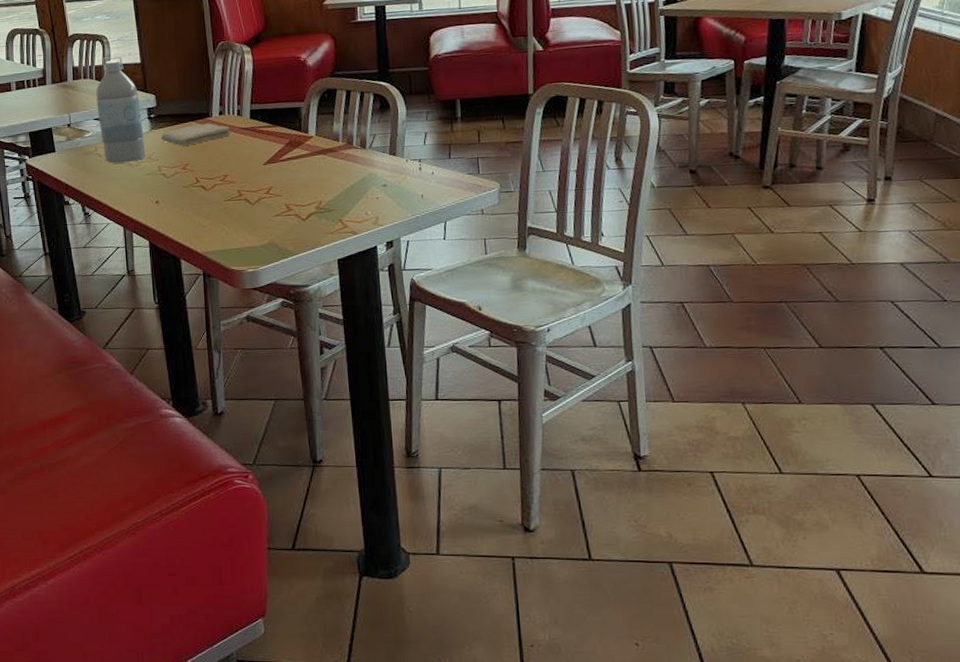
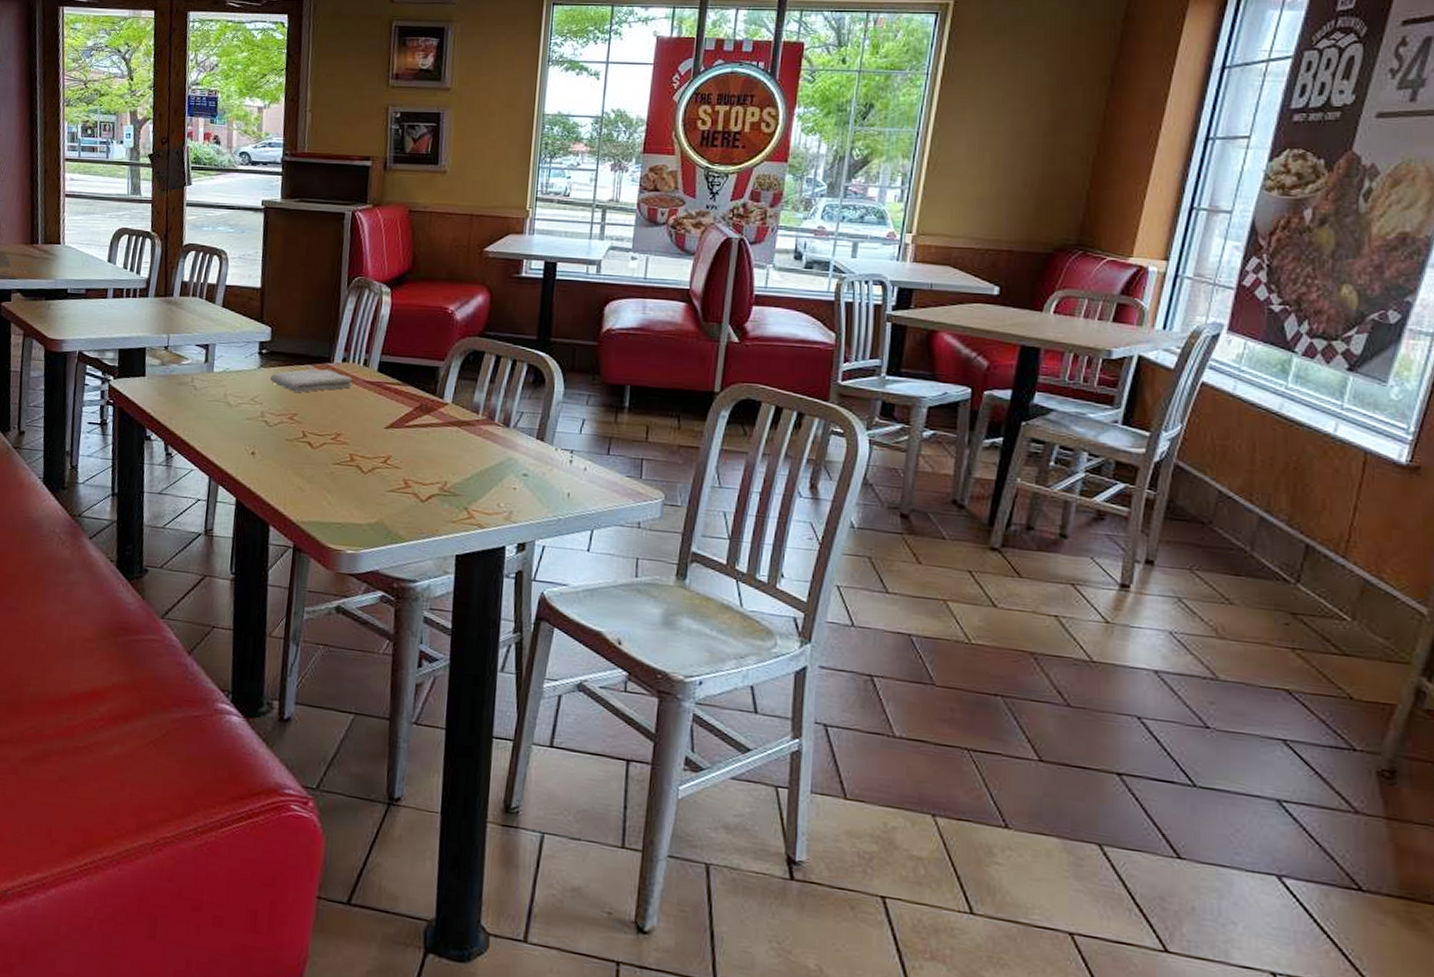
water bottle: present [96,56,146,164] -> none [200,276,253,402]

